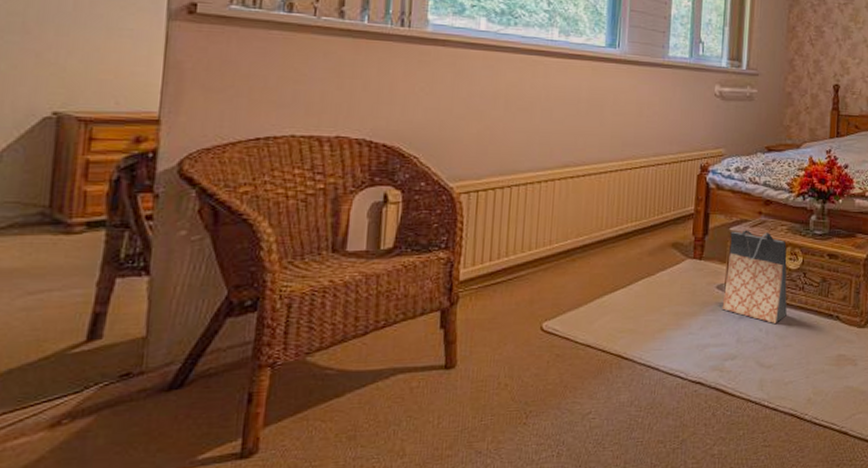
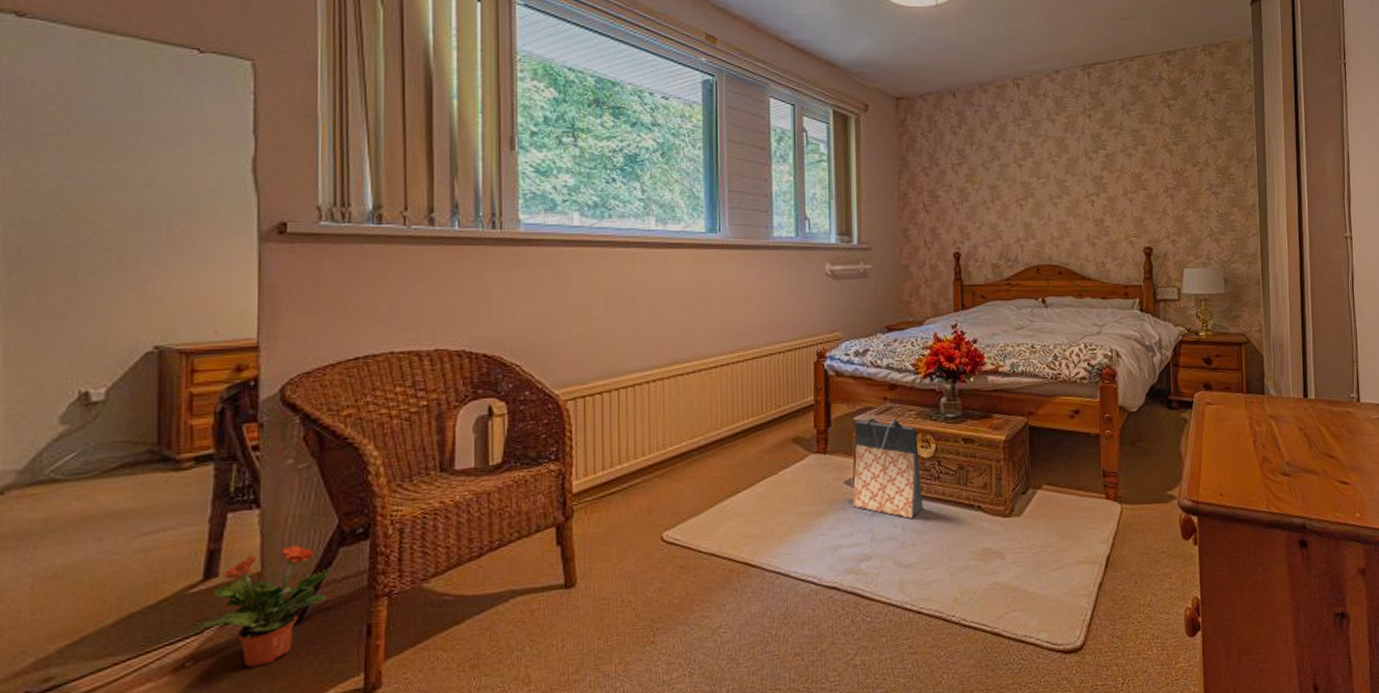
potted plant: none [74,312,218,428] -> present [194,544,332,668]

